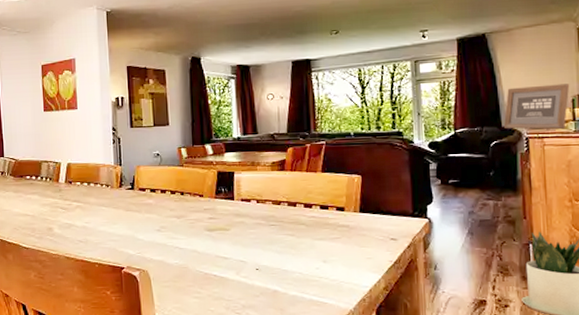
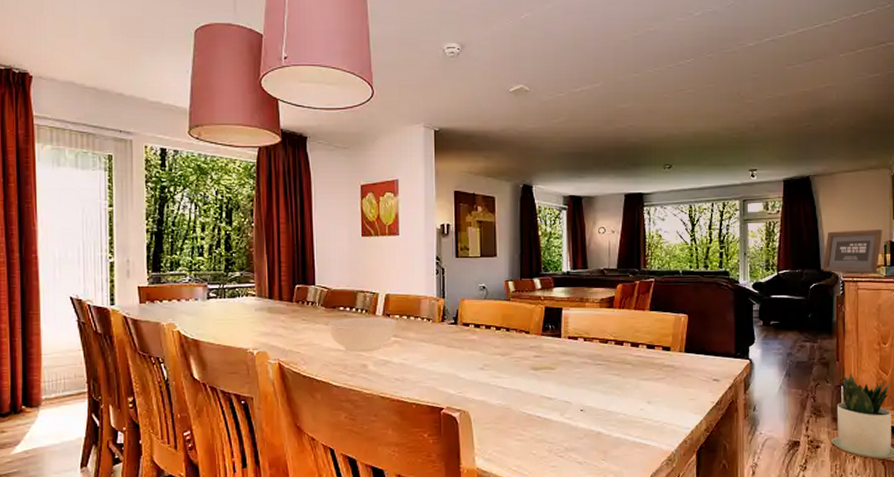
bowl: none [16,184,79,217] -> present [327,317,398,352]

